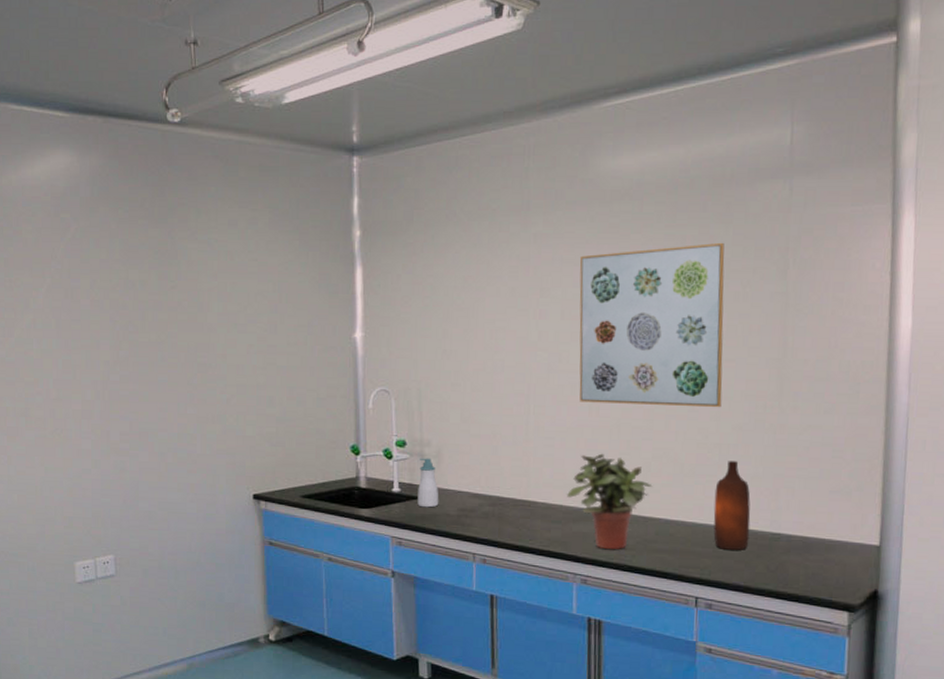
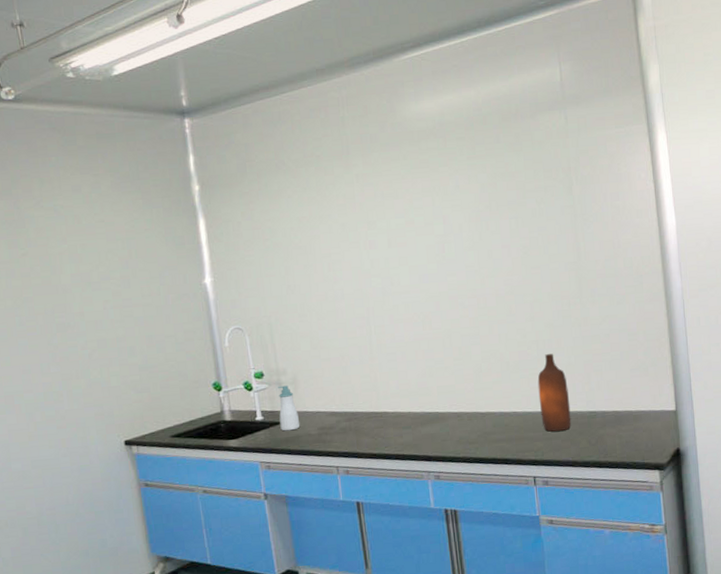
potted plant: present [567,453,653,550] -> none [413,361,486,446]
wall art: present [579,242,725,408] -> none [398,167,534,319]

